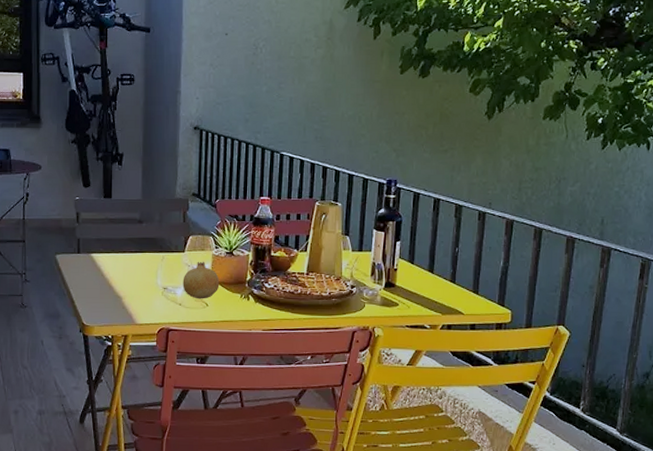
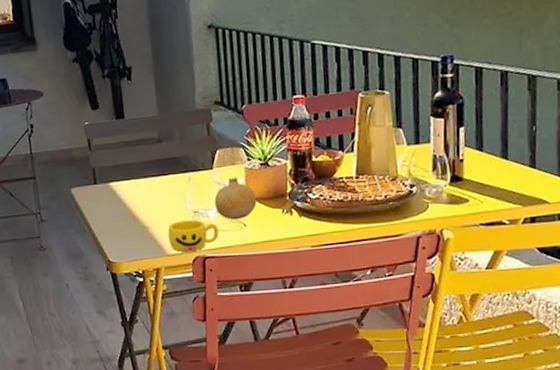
cup: none [138,295,183,324] -> present [168,219,219,253]

